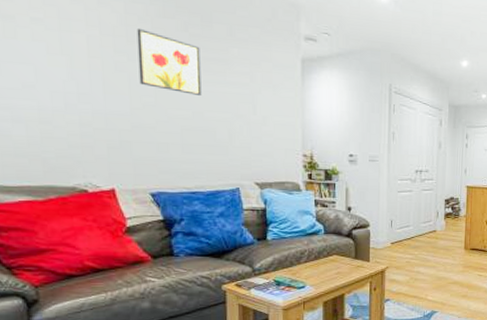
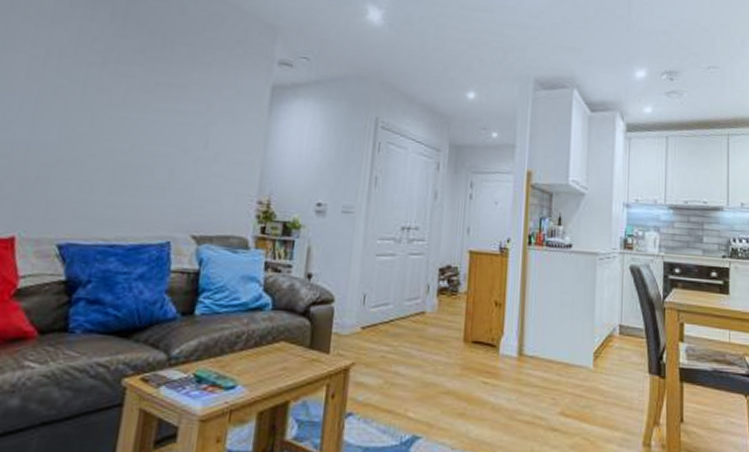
wall art: present [137,27,202,95] -> none [76,48,155,125]

